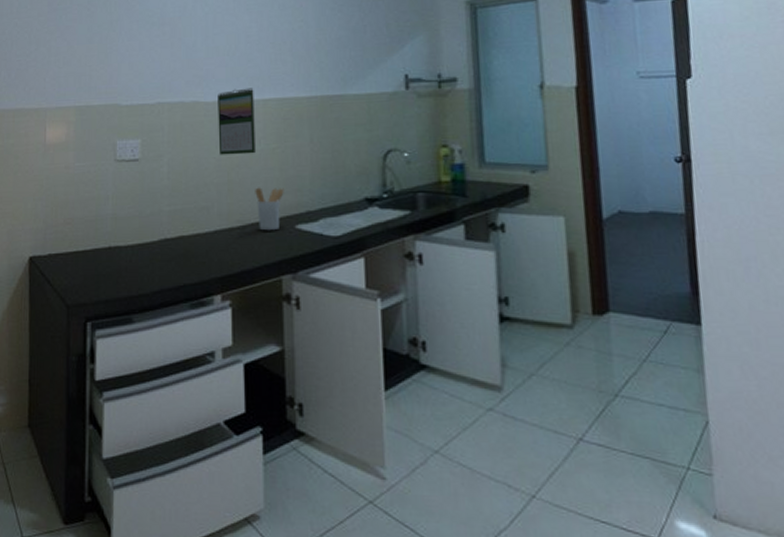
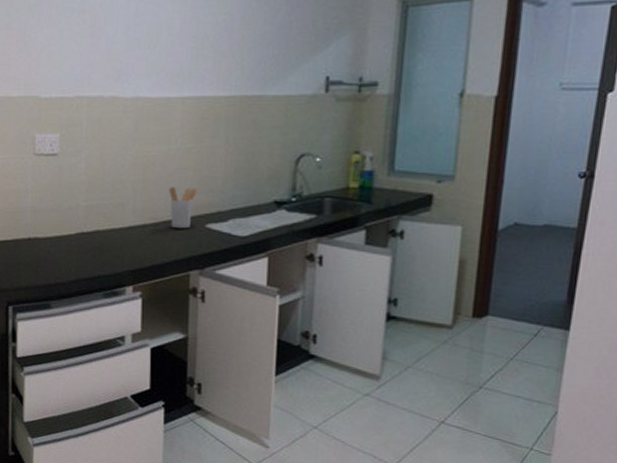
calendar: present [218,88,257,155] -> none [135,84,173,153]

